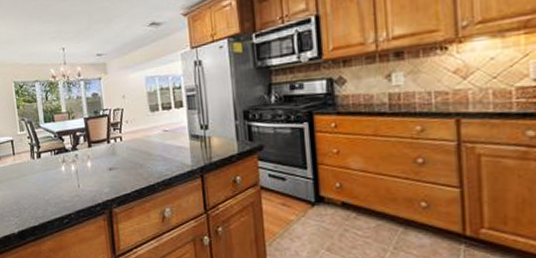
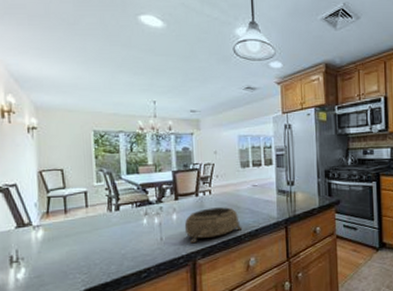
decorative bowl: none [98,154,156,192] -> present [184,207,243,244]

